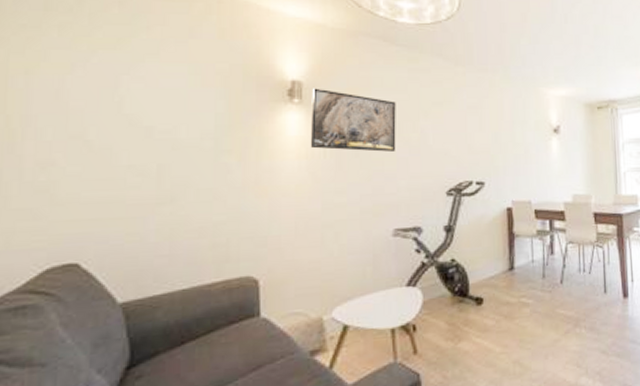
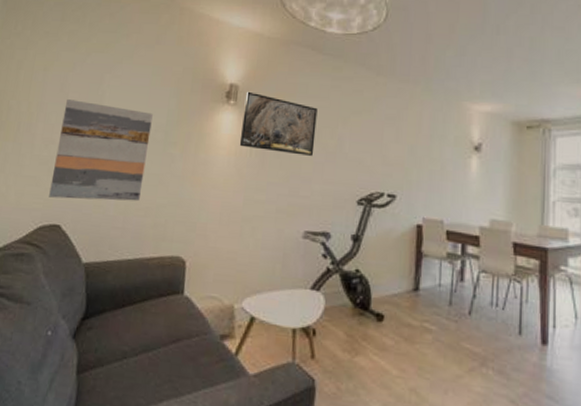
wall art: none [56,109,195,232] -> present [49,99,153,202]

